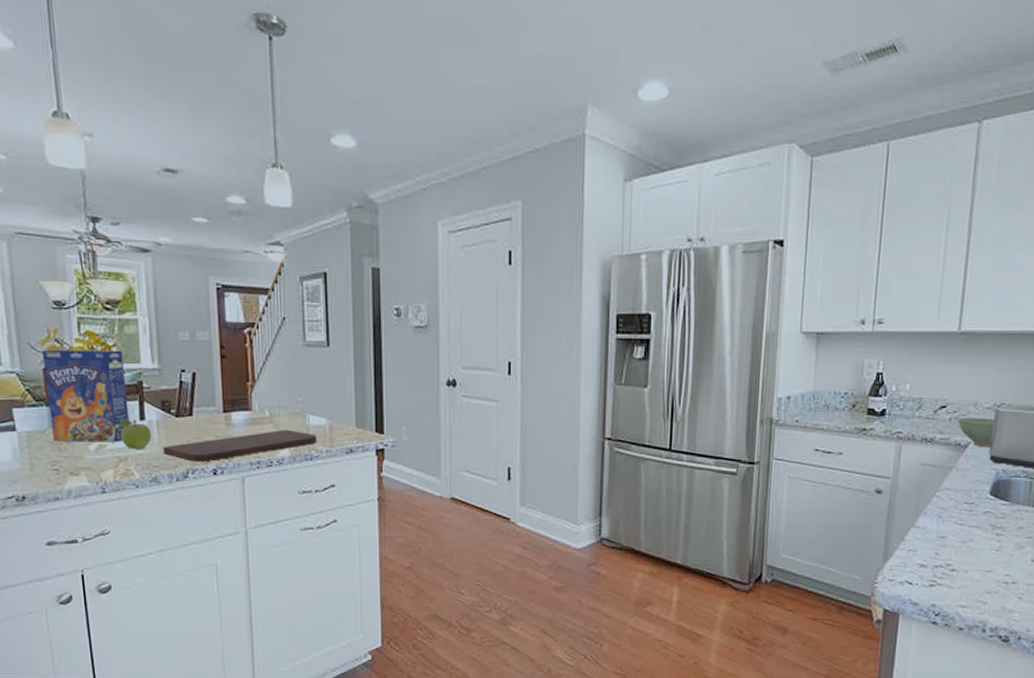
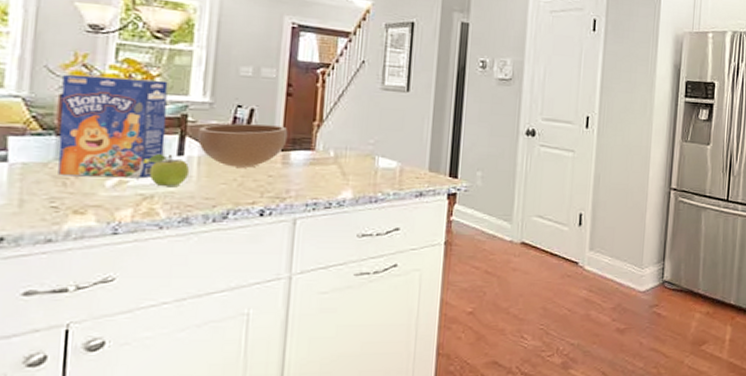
bowl: none [152,387,227,429] -> present [197,123,288,168]
cutting board: present [163,429,317,462] -> none [201,170,385,202]

